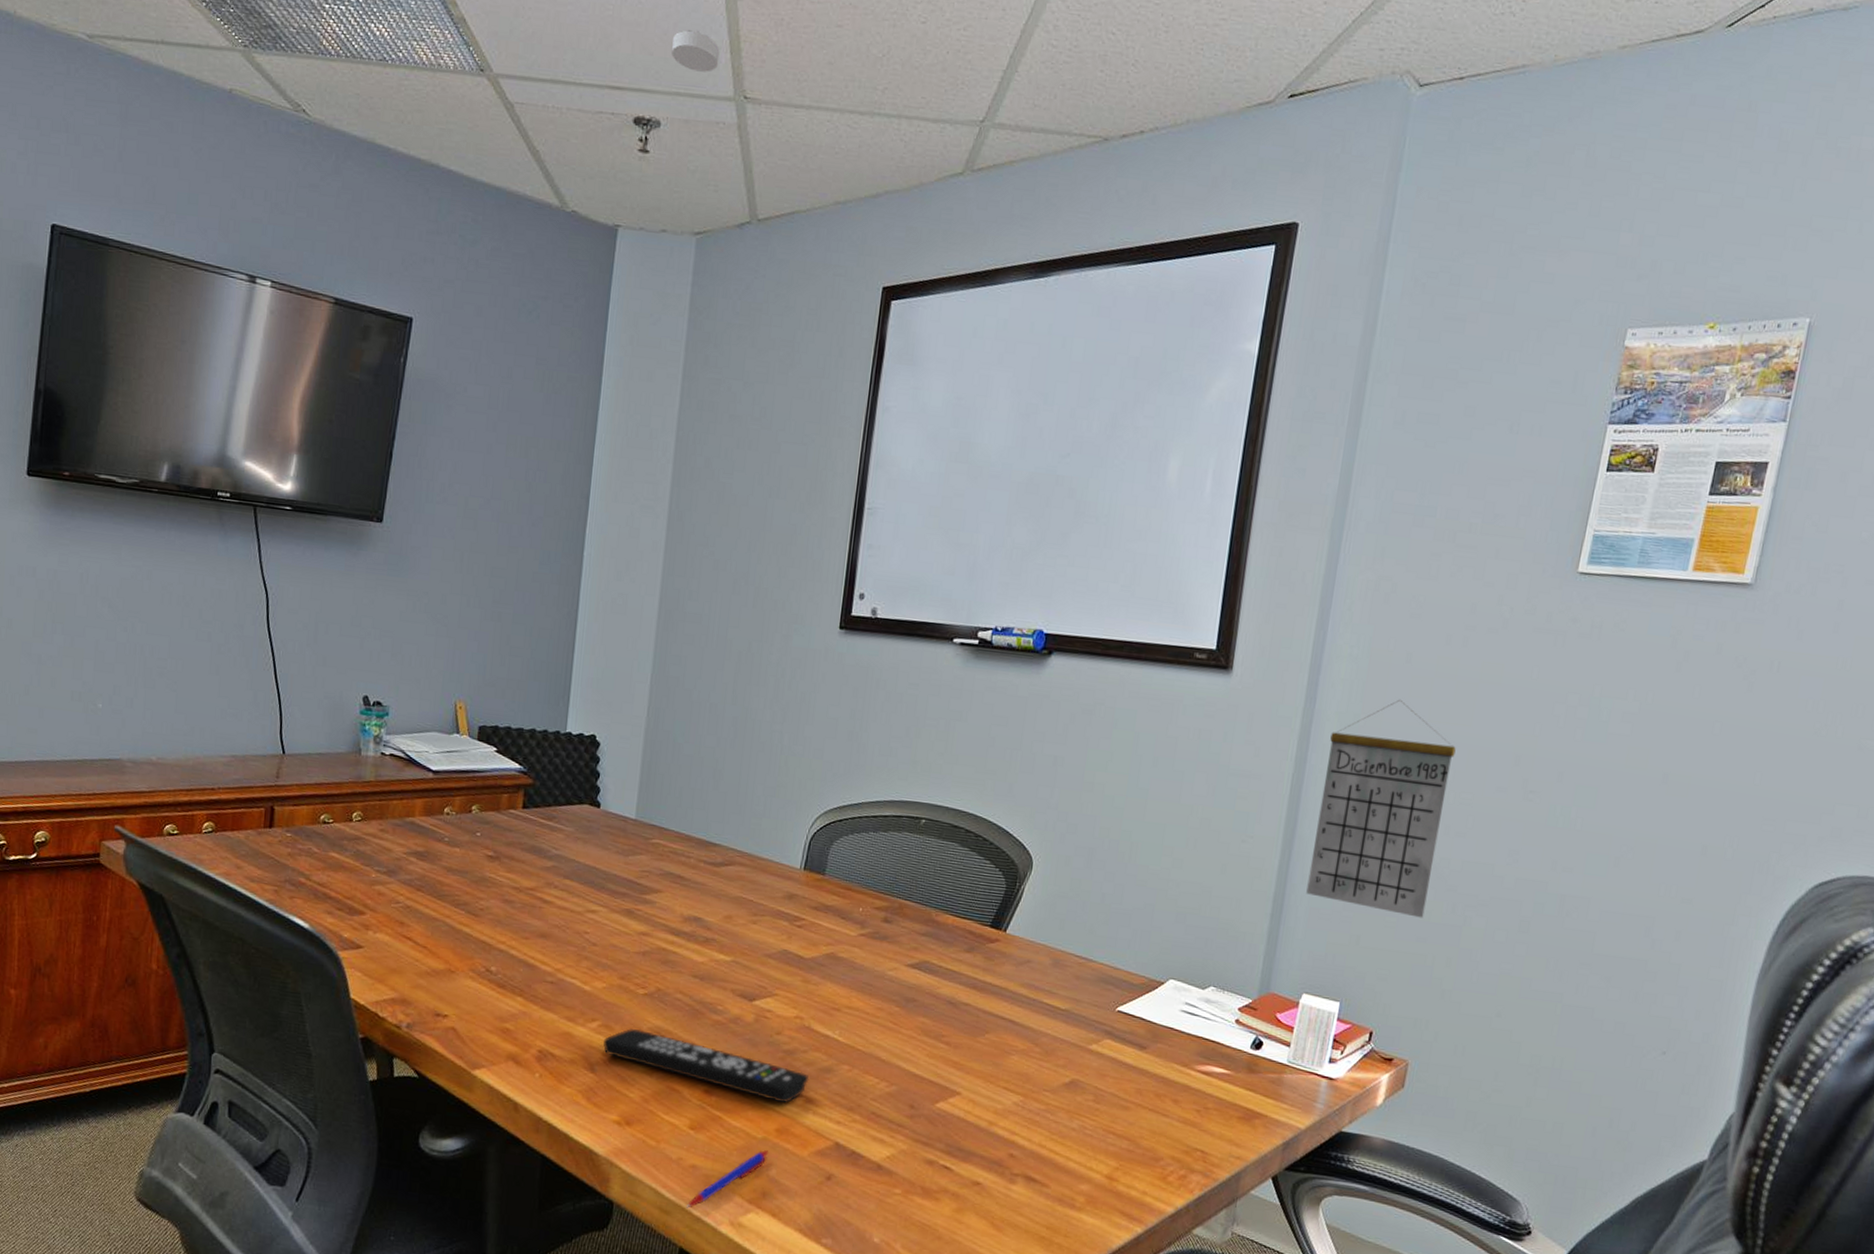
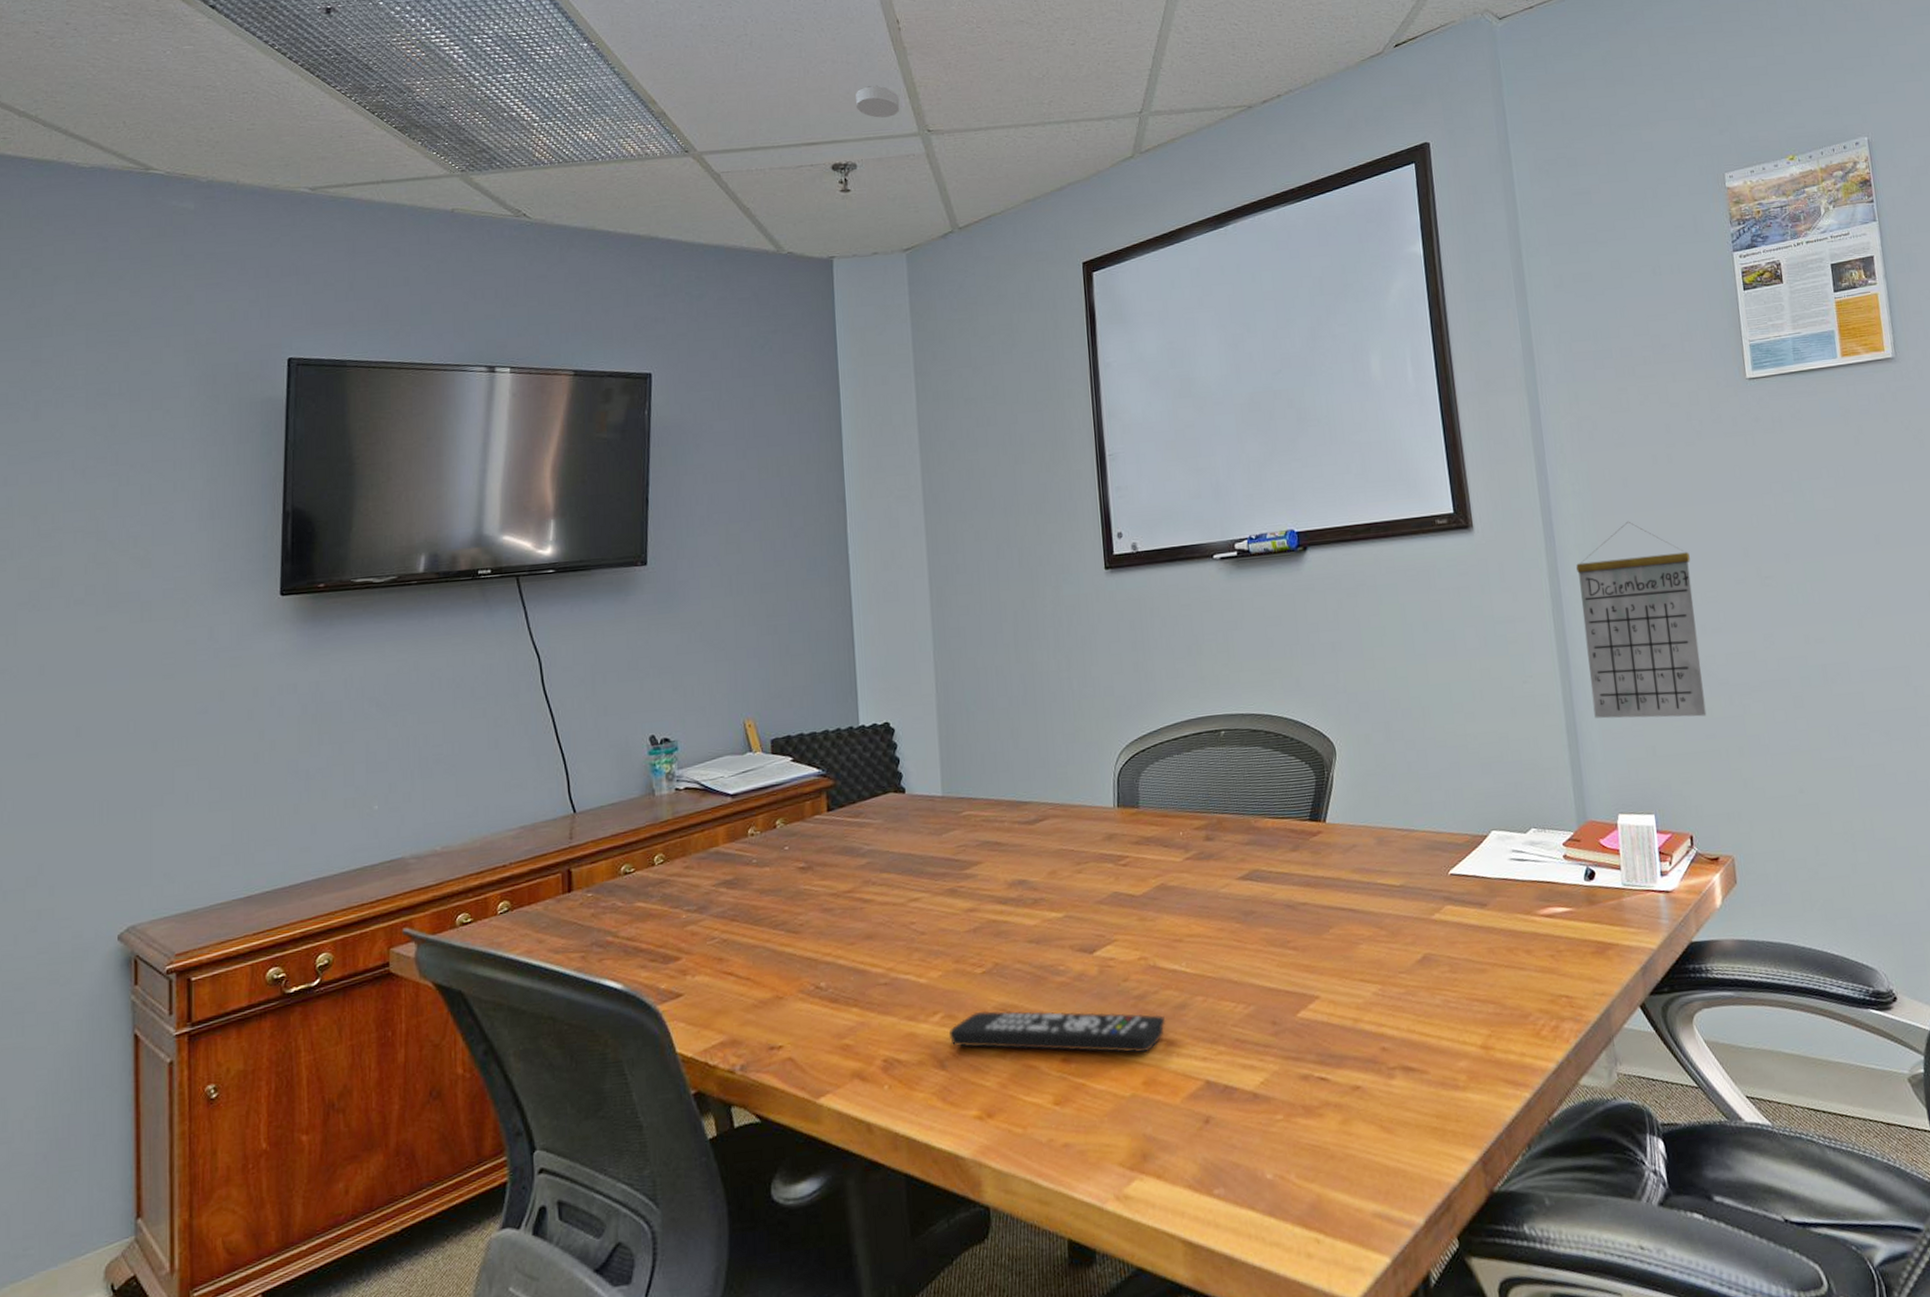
pen: present [687,1150,769,1208] -> none [1067,1108,1141,1193]

